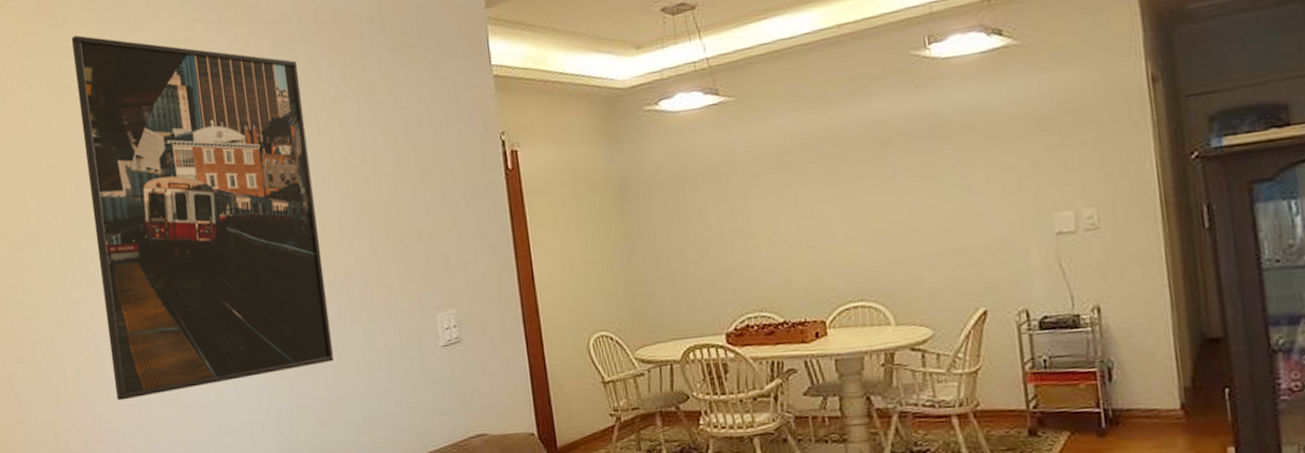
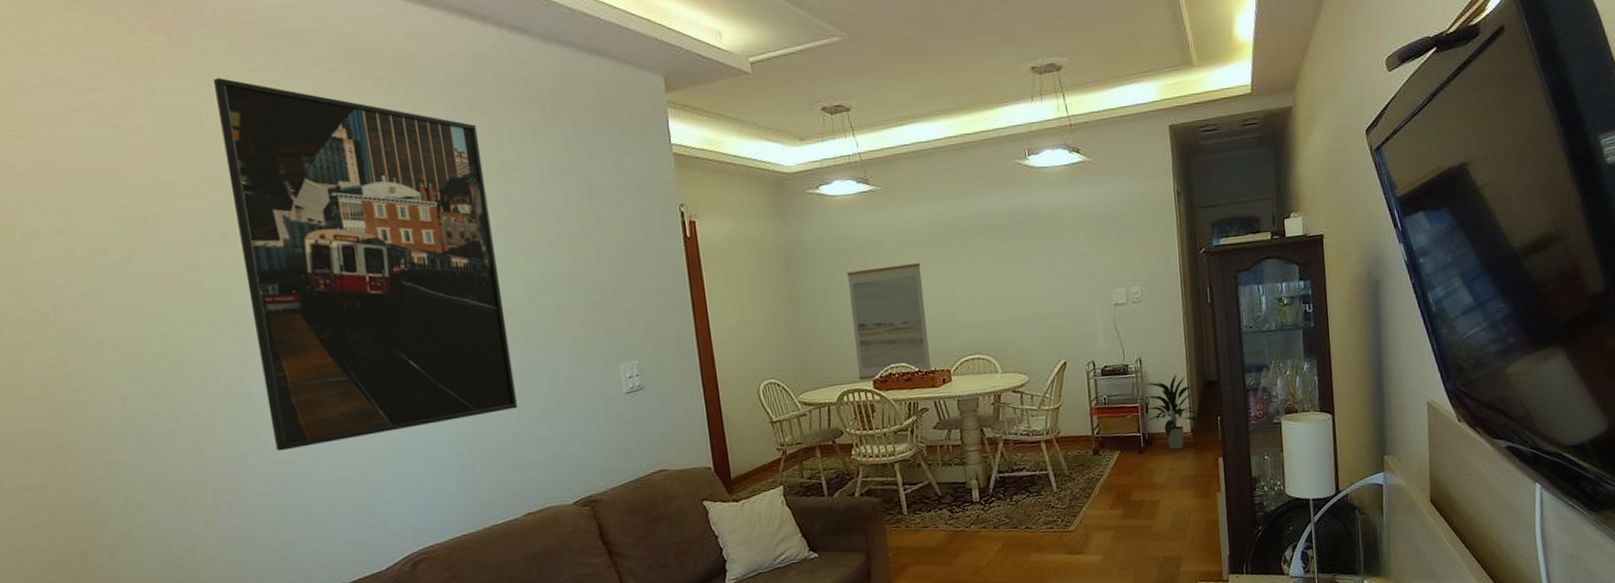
wall art: none [692,188,801,333] -> present [846,263,932,380]
indoor plant: none [1105,329,1199,433] -> present [1144,375,1202,450]

